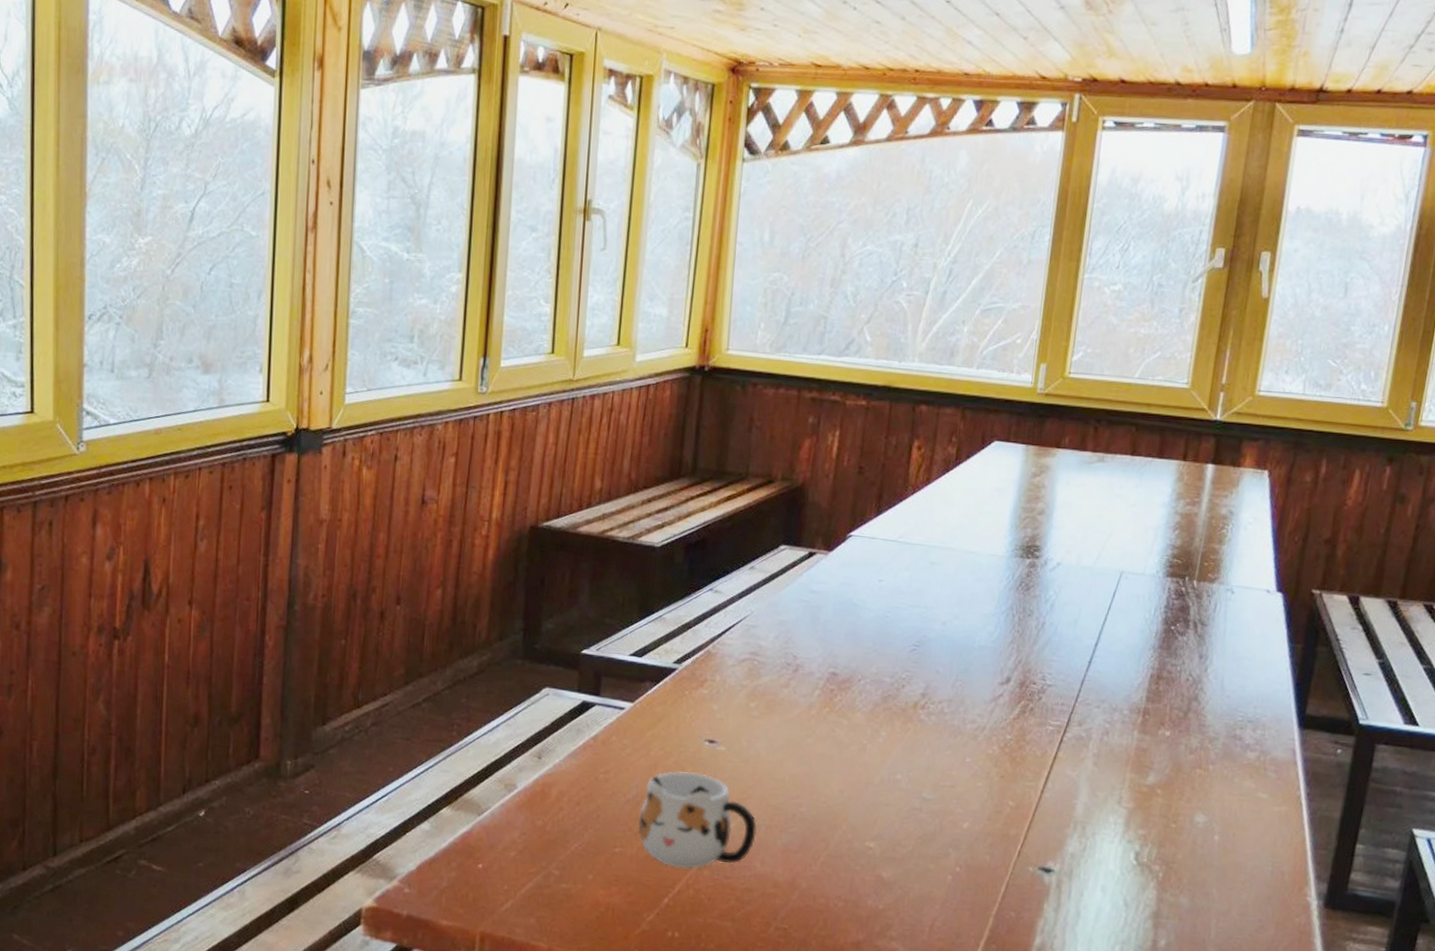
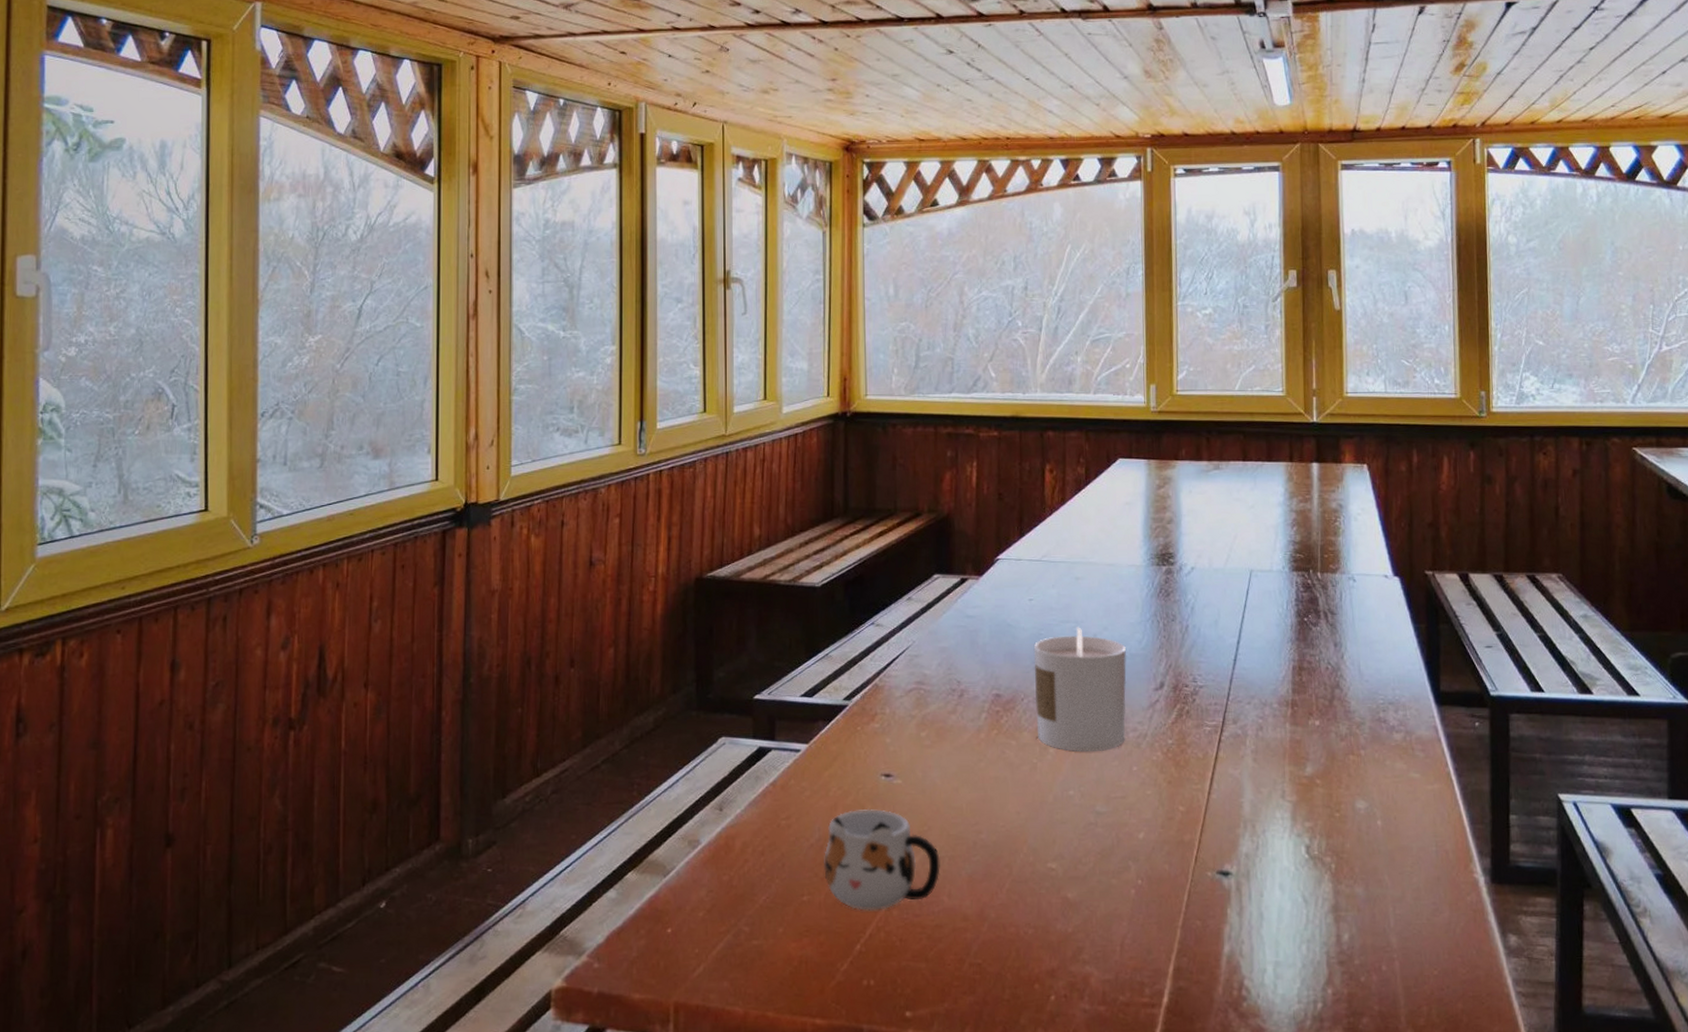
candle: none [870,613,976,740] -> present [1033,627,1127,753]

